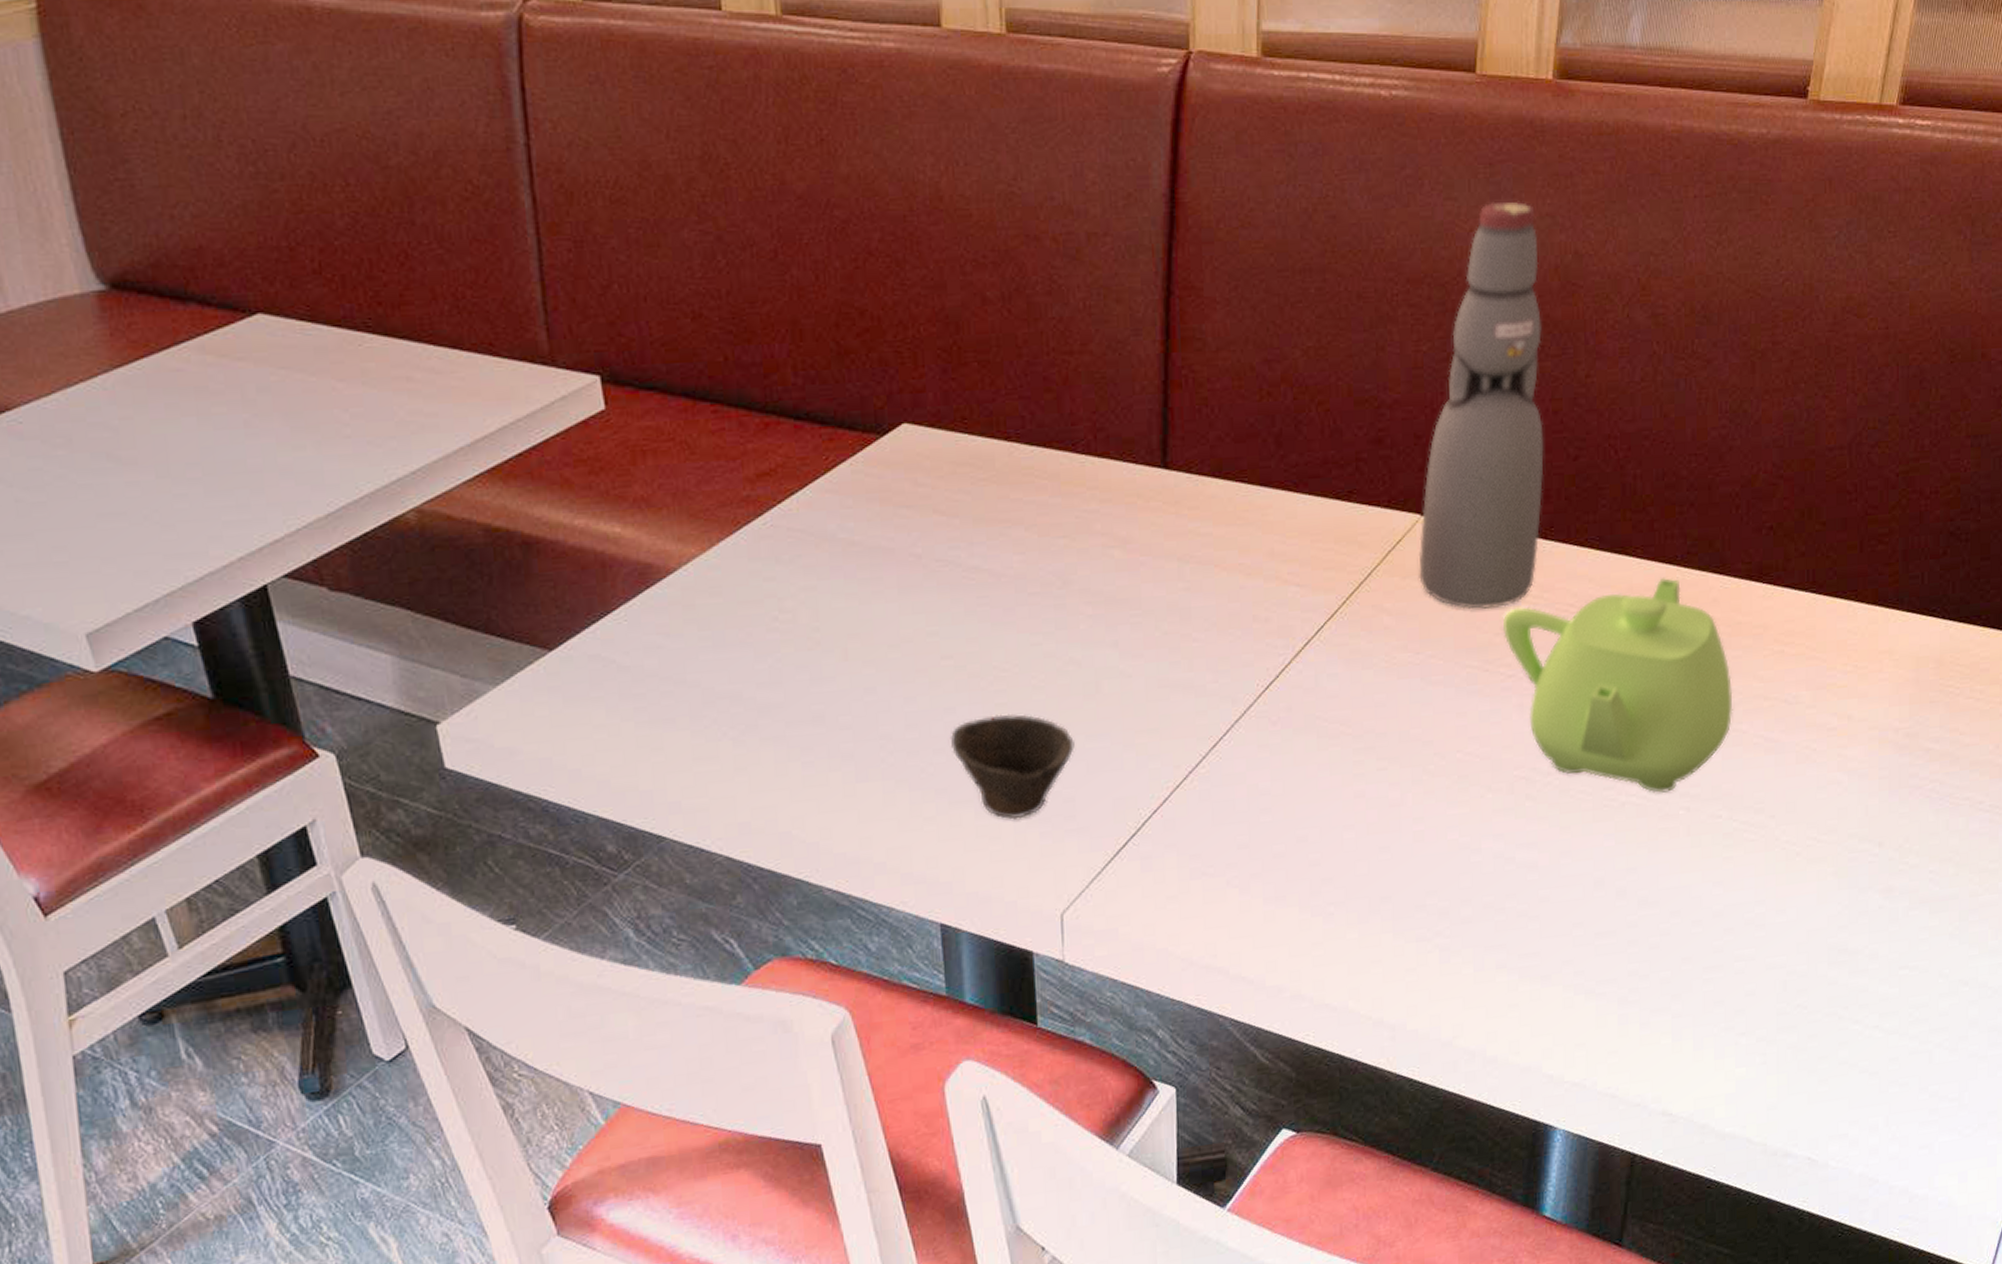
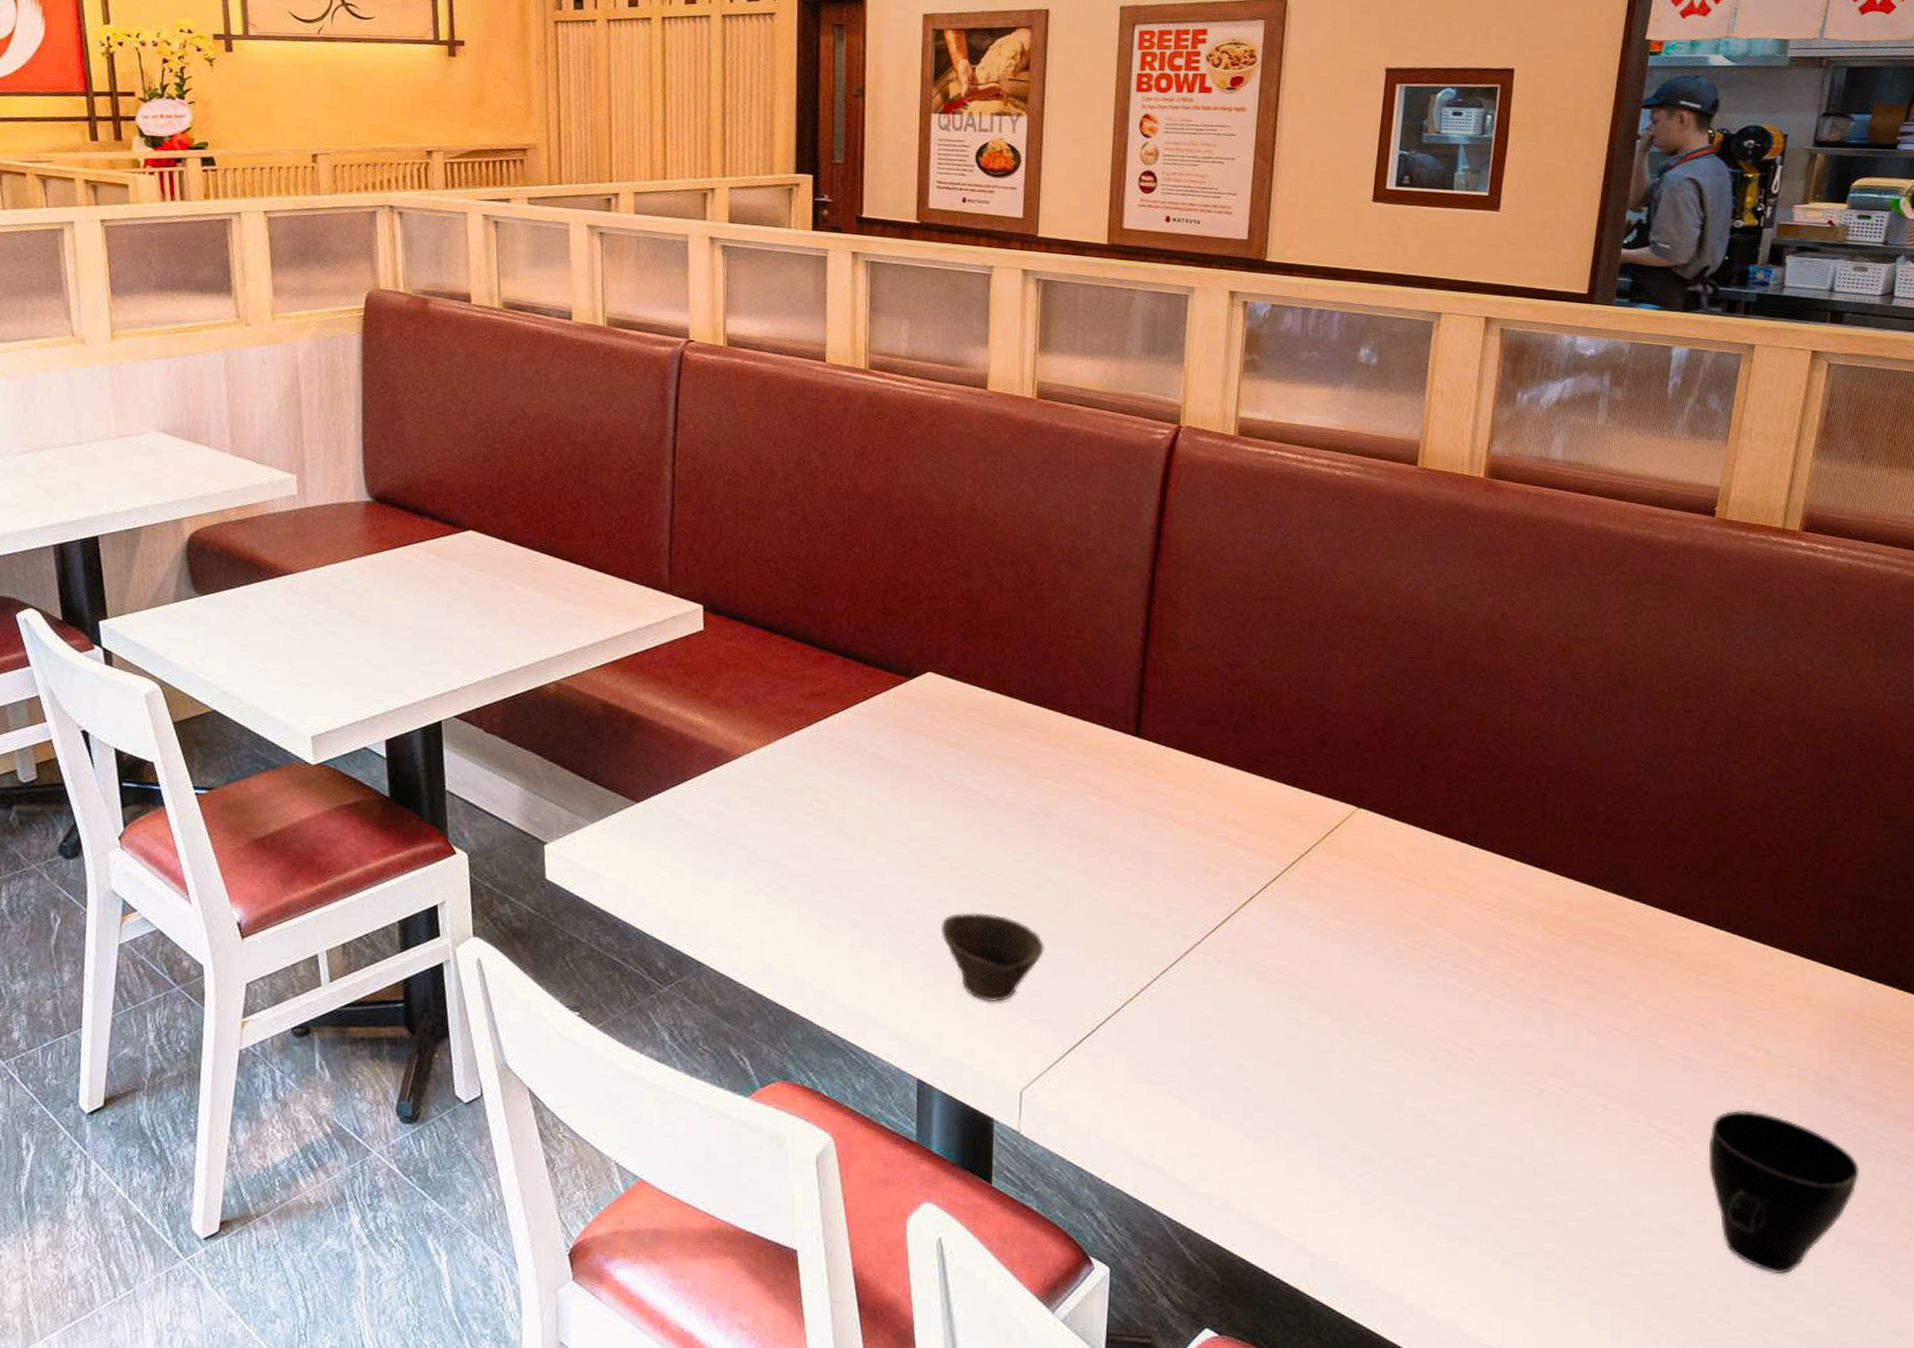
bottle: present [1418,201,1544,610] -> none [1354,565,1471,897]
teapot: present [1503,578,1733,794] -> none [1430,895,1650,1088]
cup: none [1790,783,1934,948] -> present [1708,1110,1859,1275]

